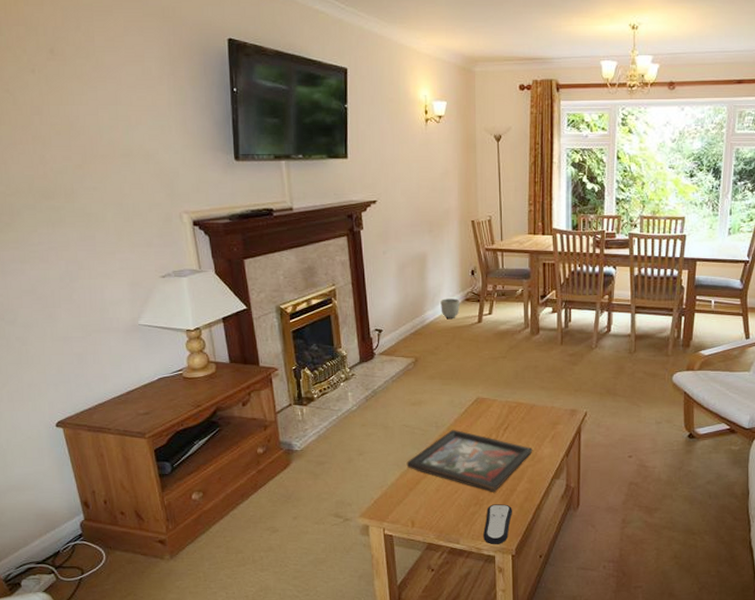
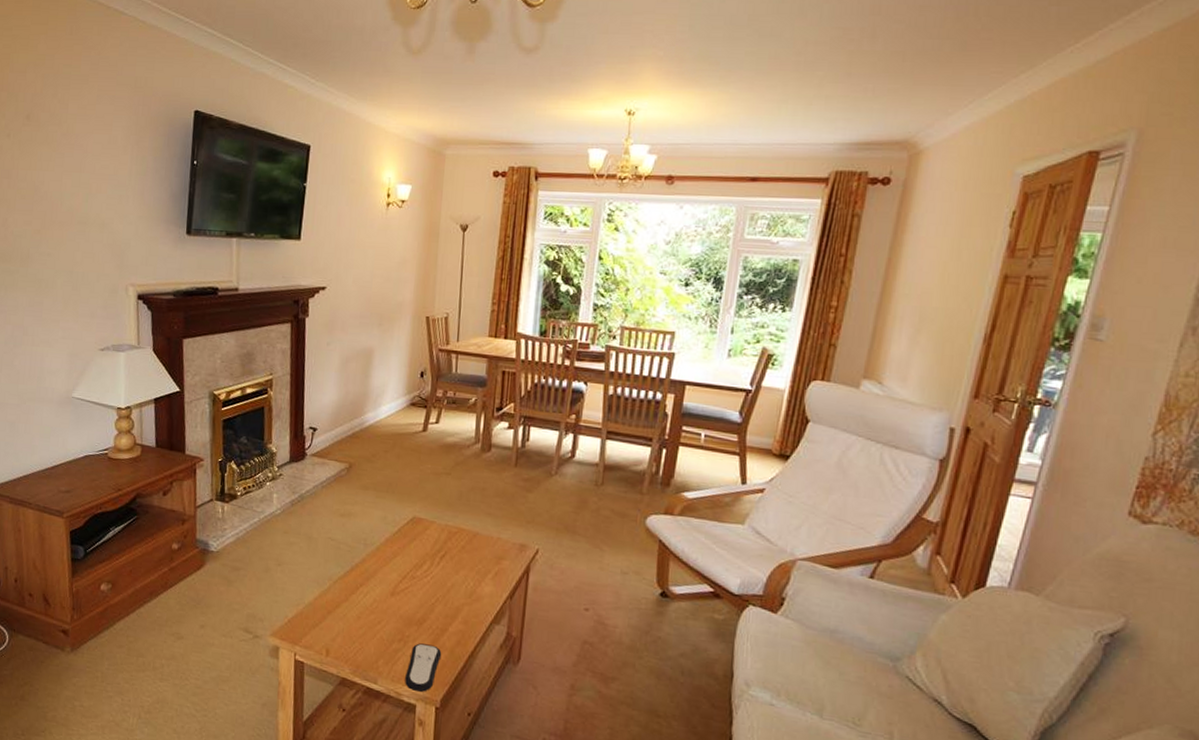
decorative tray: present [406,429,533,492] -> none [327,549,472,629]
planter: present [440,298,459,318] -> none [382,400,404,424]

